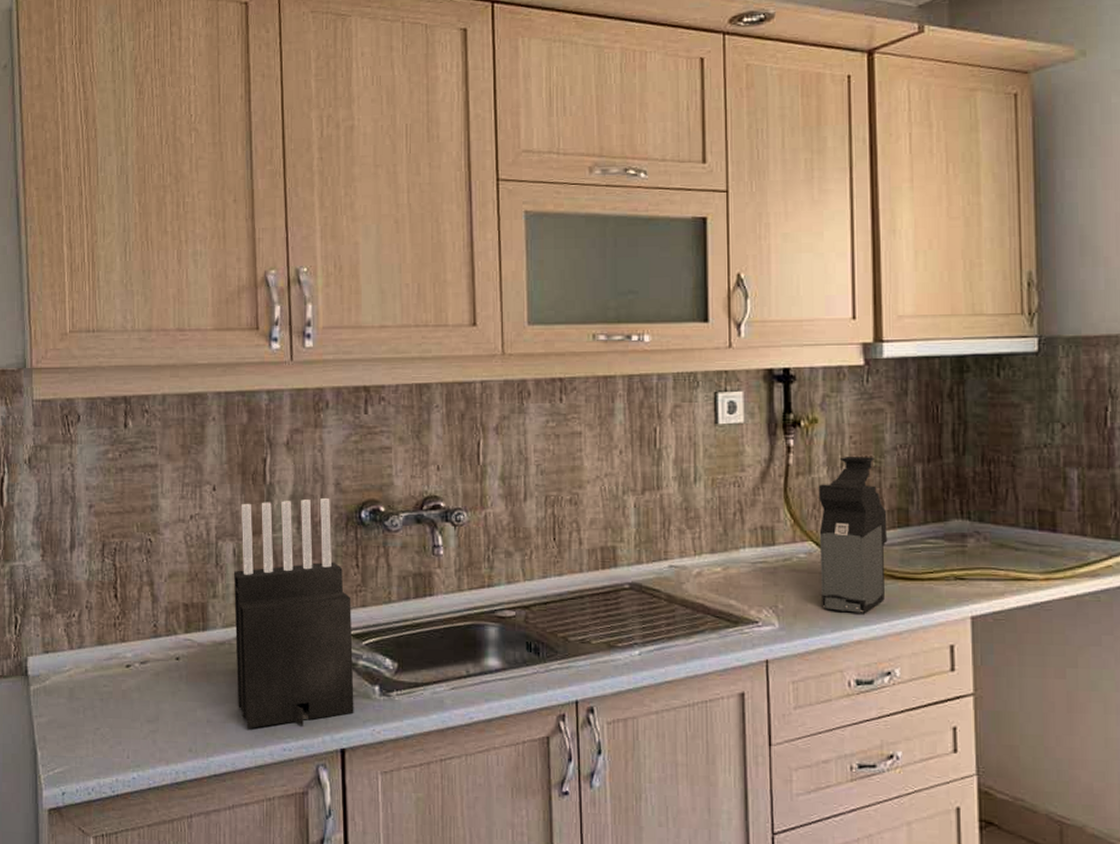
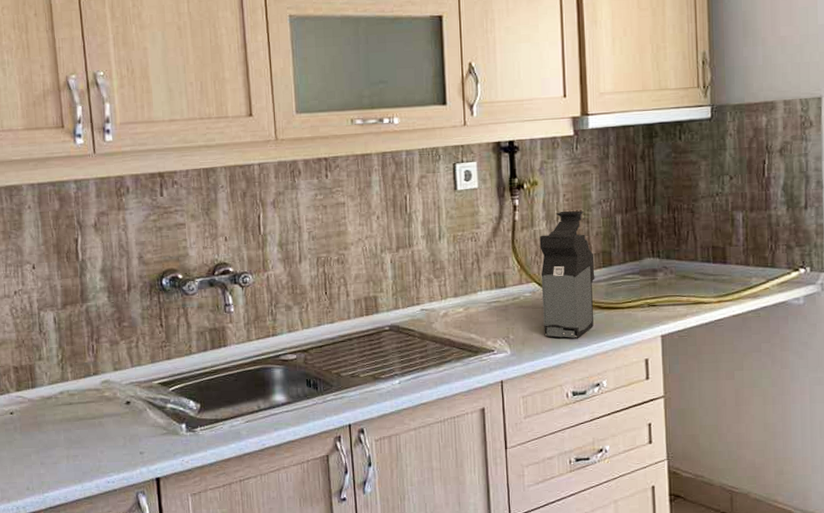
knife block: present [234,497,354,728] -> none [56,269,166,467]

